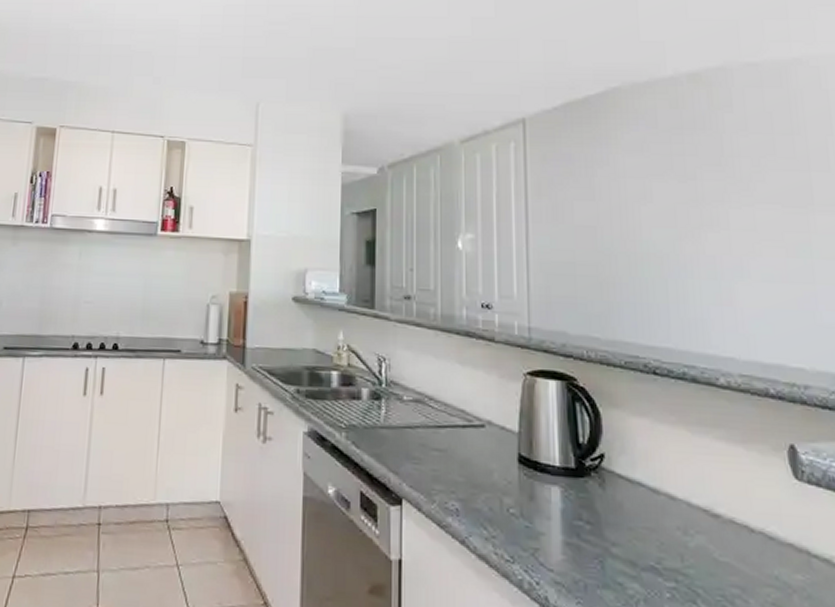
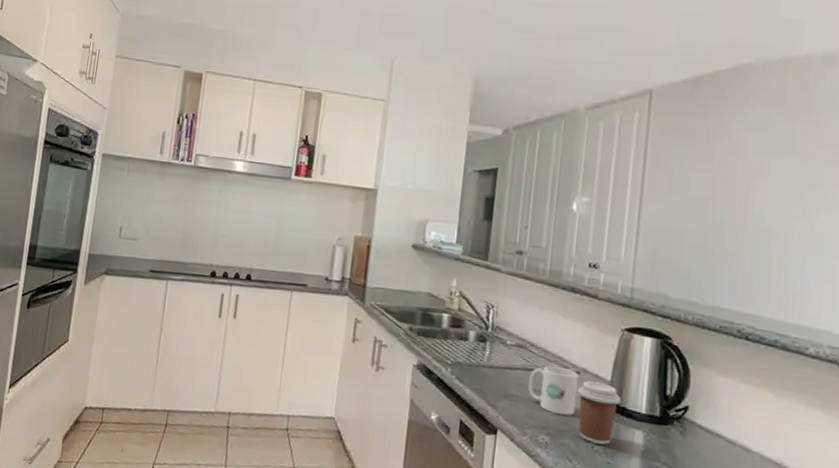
mug: none [431,420,484,477] -> present [528,365,578,416]
coffee cup: none [484,434,532,506] -> present [577,381,621,445]

